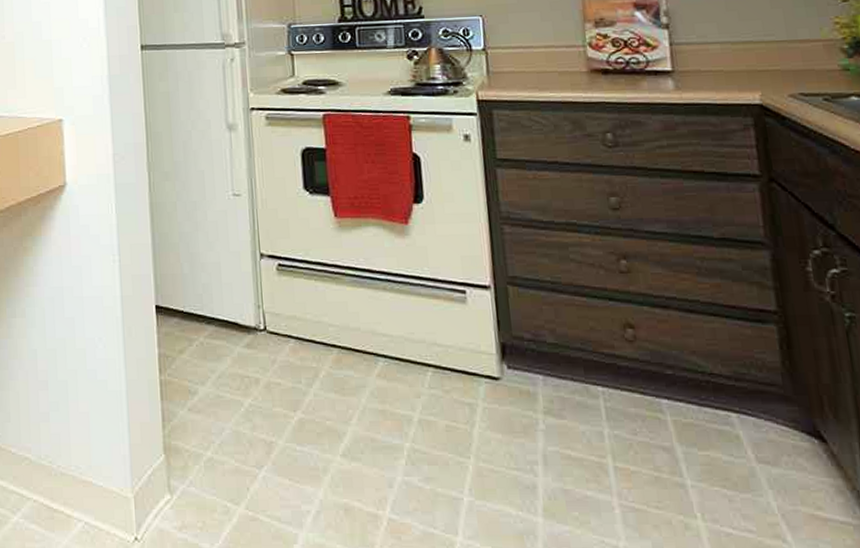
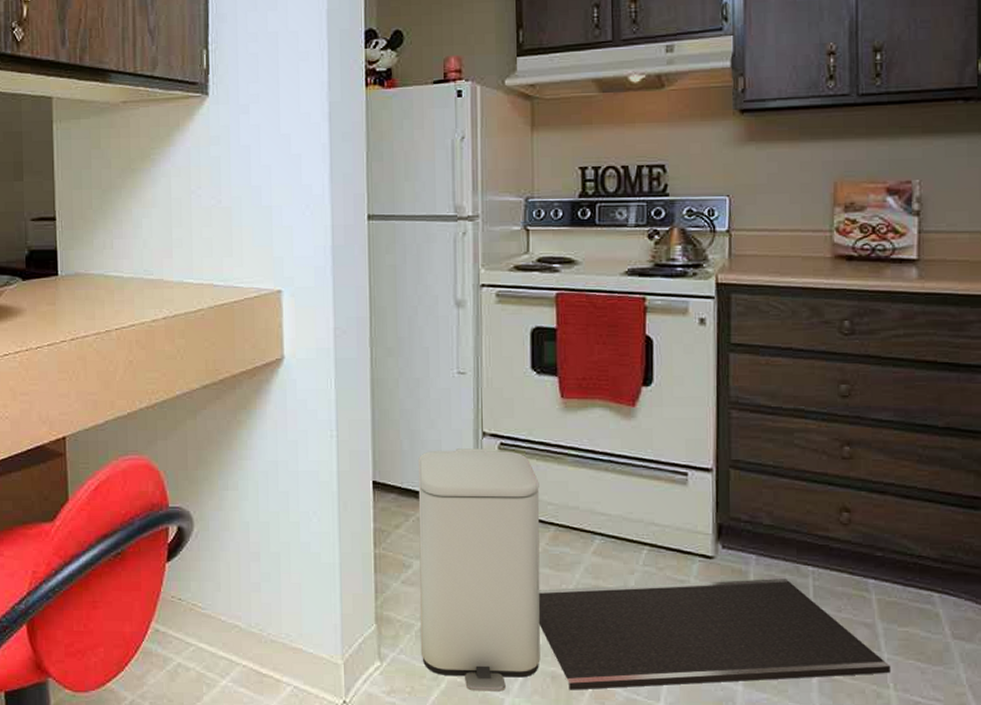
pedal bin: none [198,270,332,526] -> present [417,448,541,692]
door mat: none [326,400,697,524] -> present [538,579,891,690]

